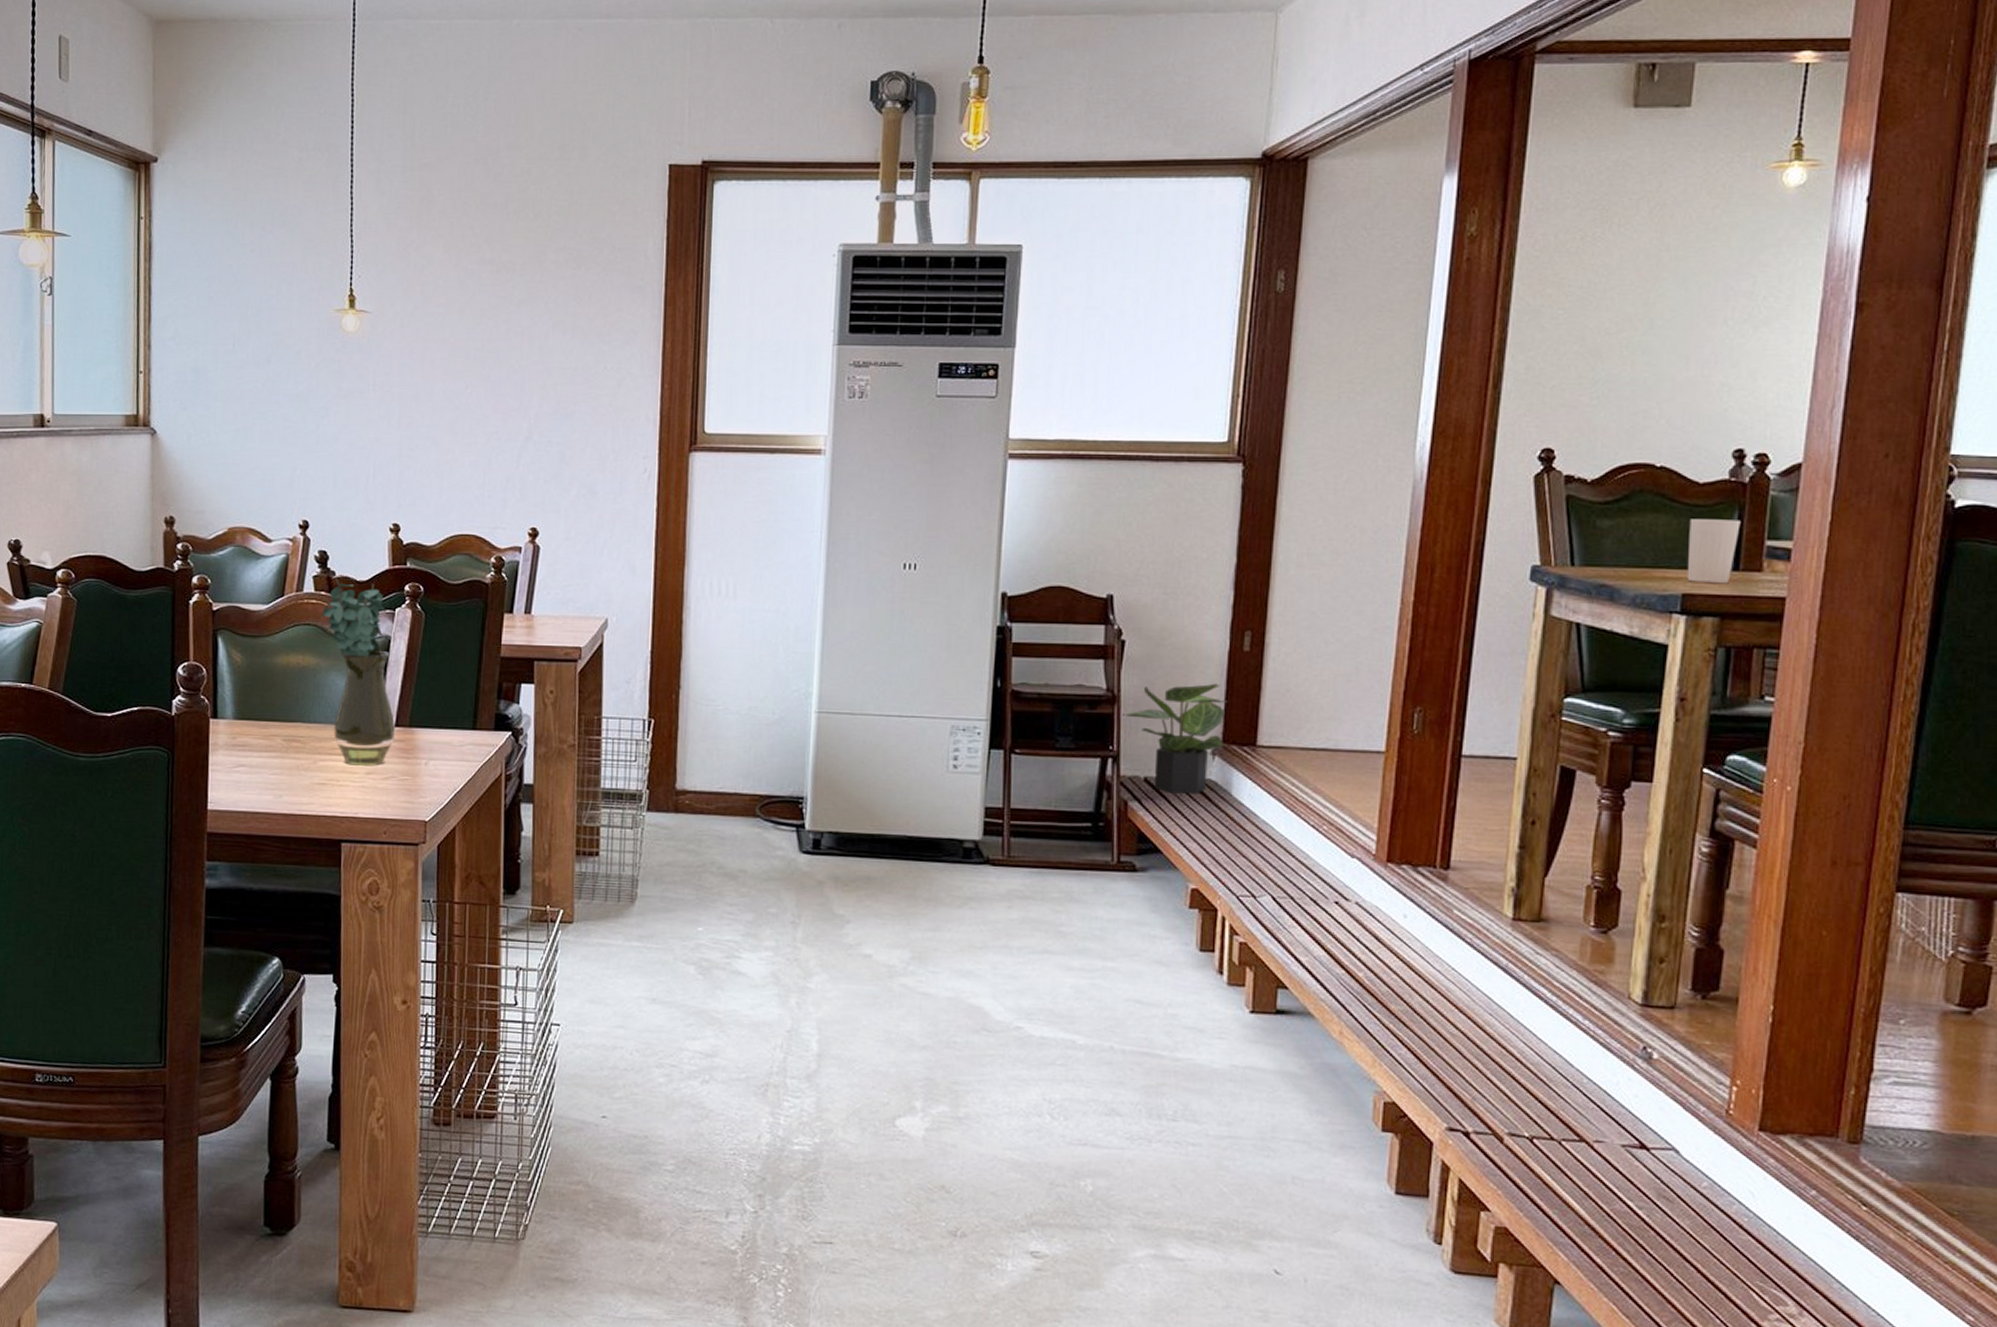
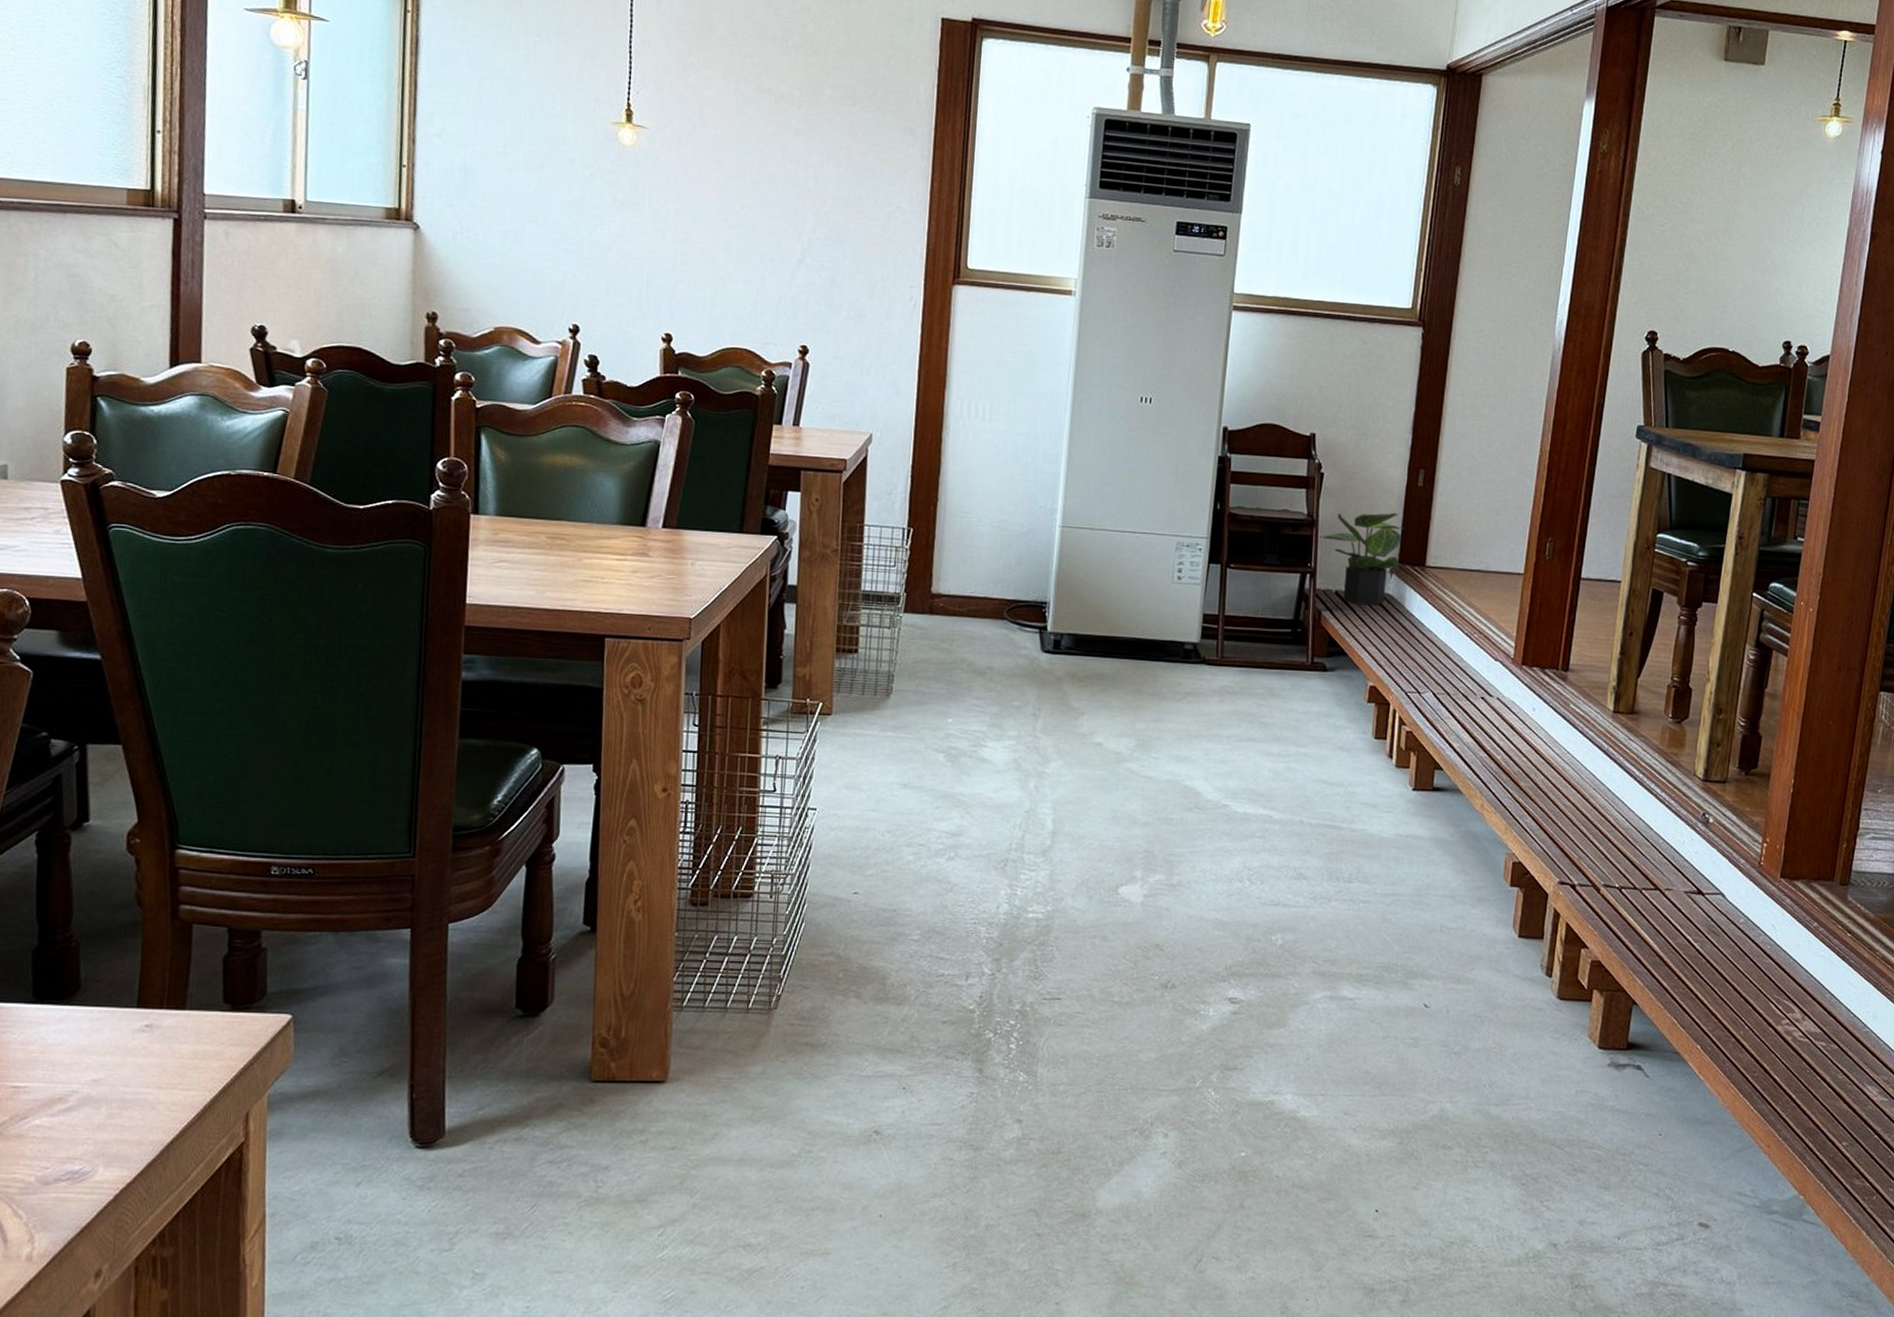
vase: present [321,577,395,766] -> none [590,382,662,565]
cup: present [1687,519,1741,584] -> none [1747,394,1786,448]

